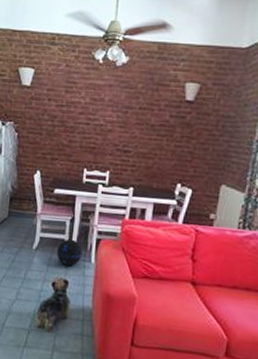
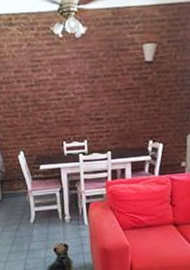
ball: present [57,239,83,266] -> none [52,207,76,232]

